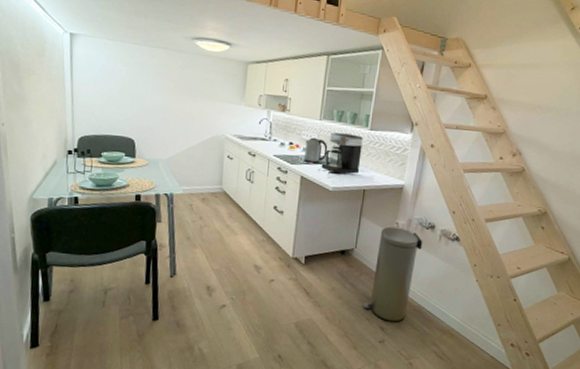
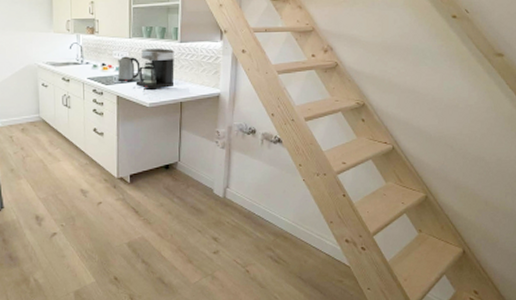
pedal bin: present [361,226,423,323] -> none [192,136,246,232]

